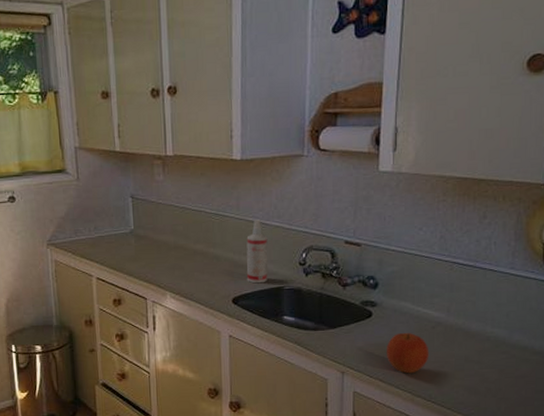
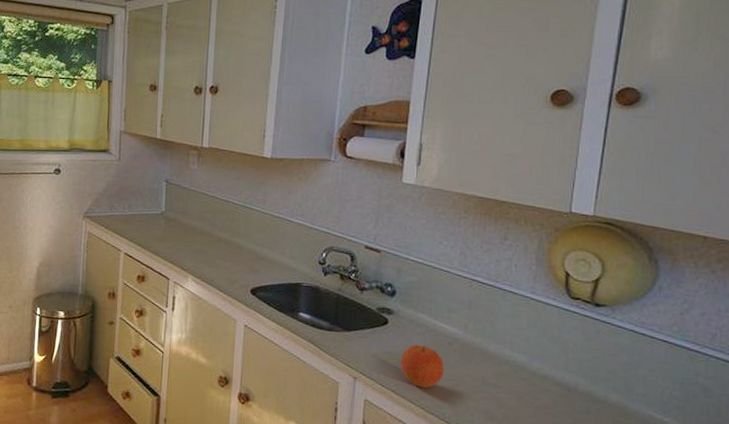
spray bottle: present [246,219,268,284] -> none [266,215,290,277]

